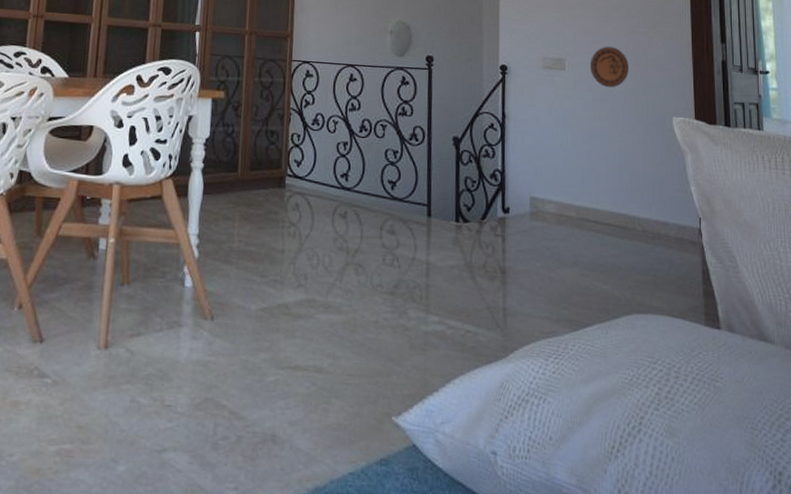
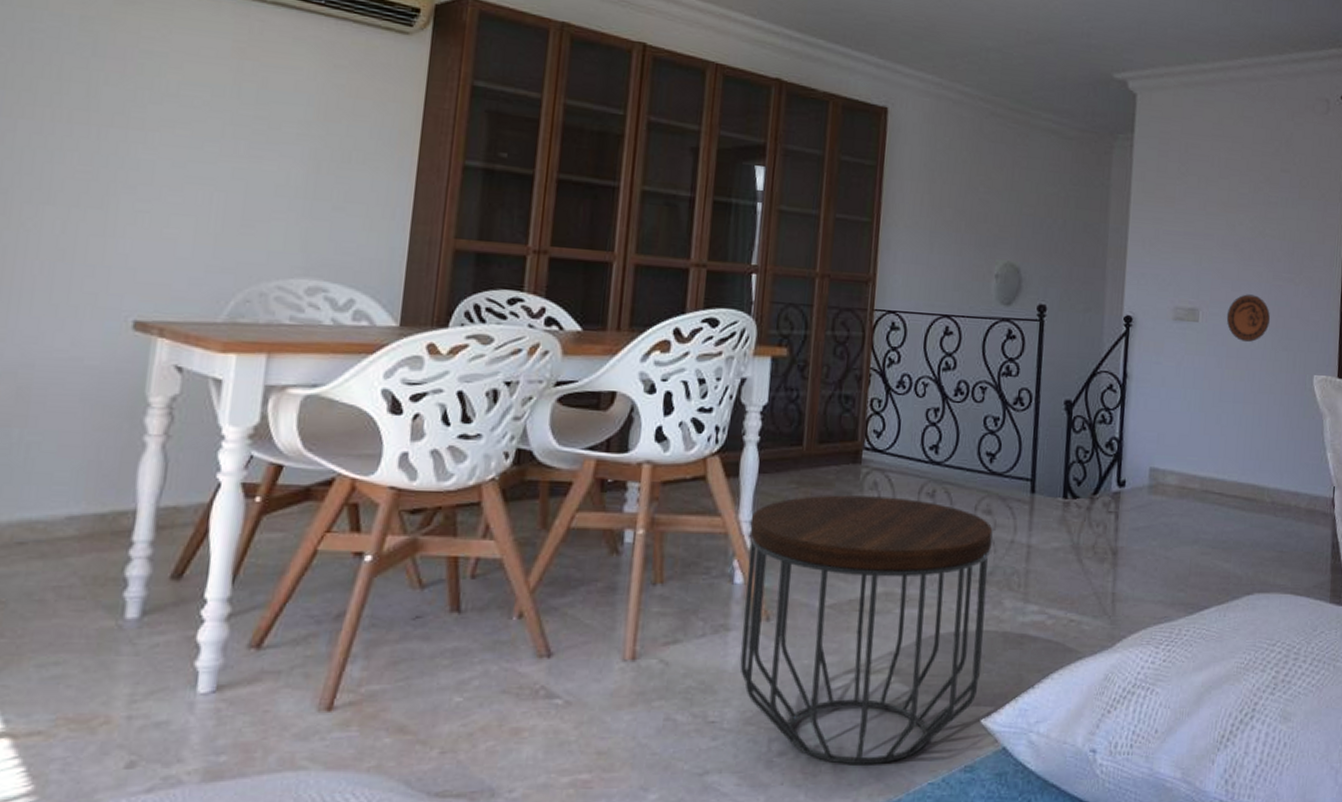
side table: none [190,214,396,453] -> present [740,495,993,765]

